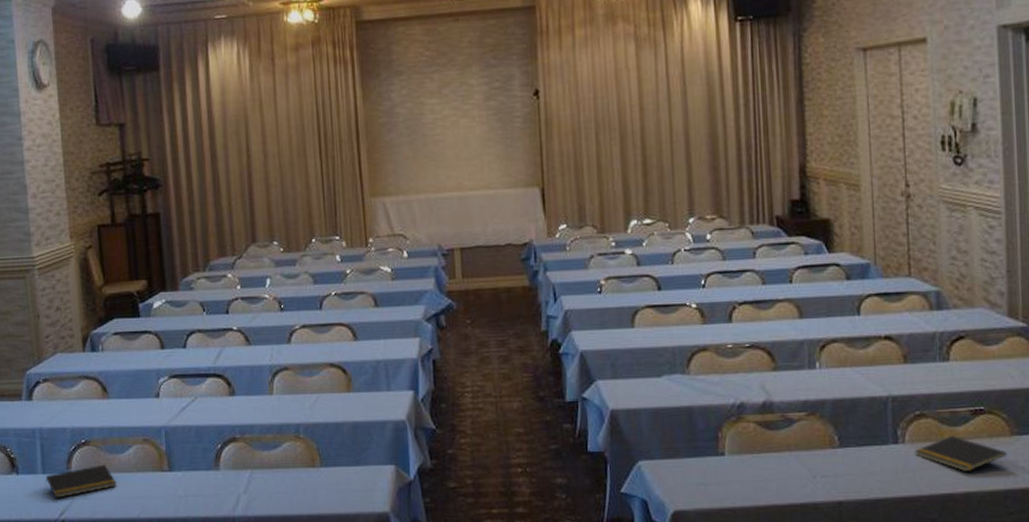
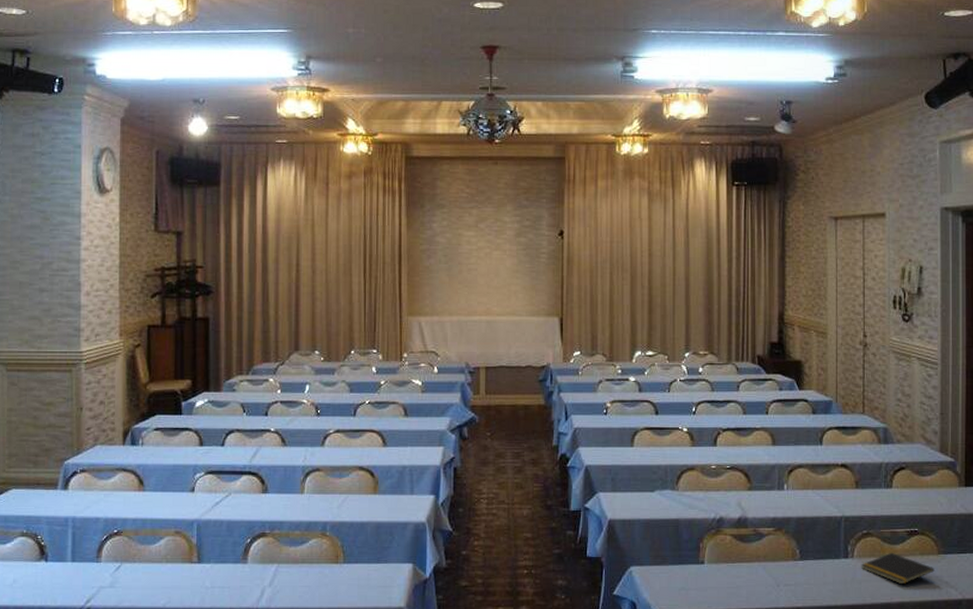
notepad: present [45,464,117,498] -> none [74,554,145,586]

